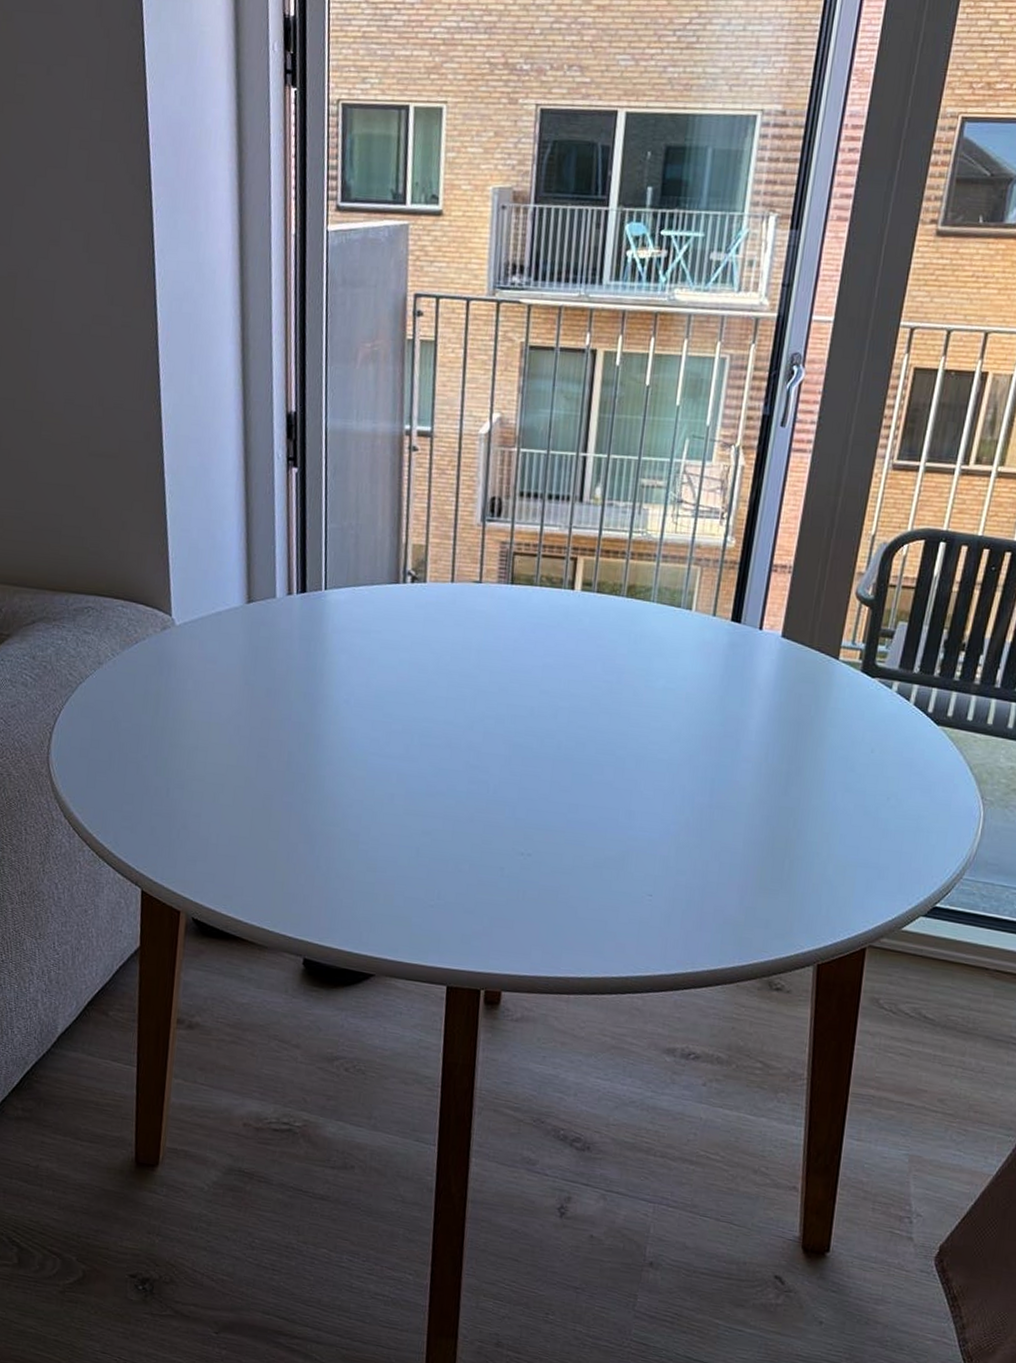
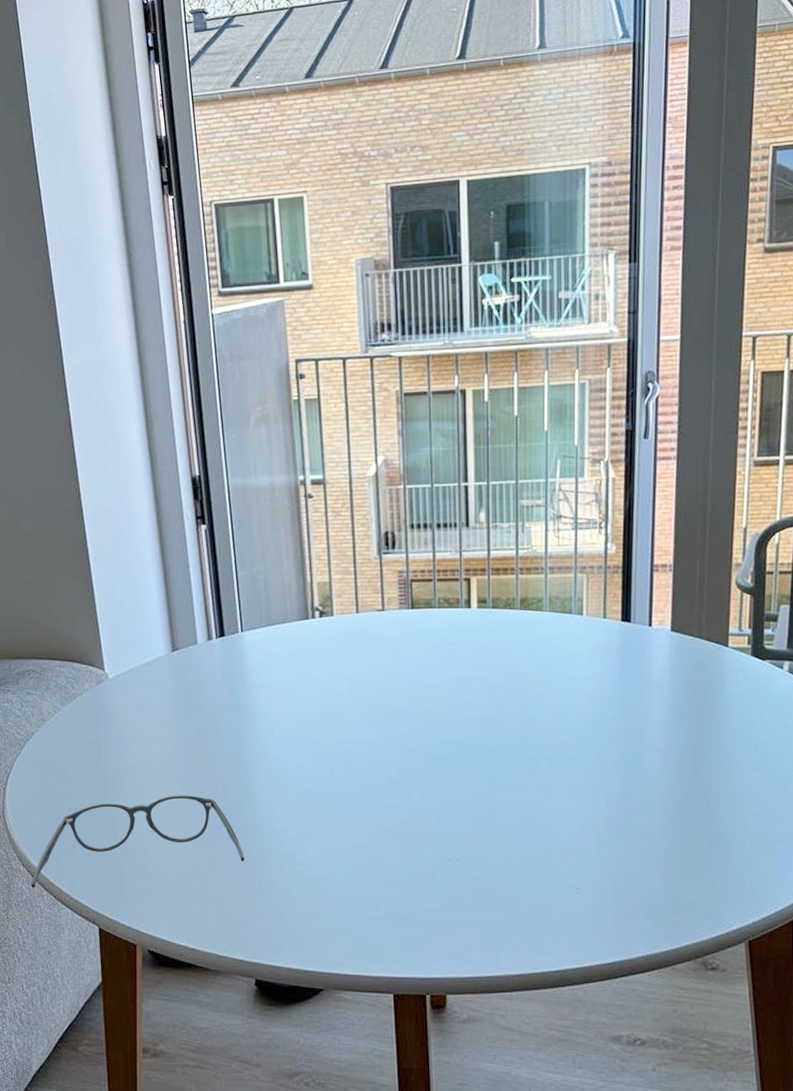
eyeglasses: none [72,757,305,842] -> present [31,795,245,888]

